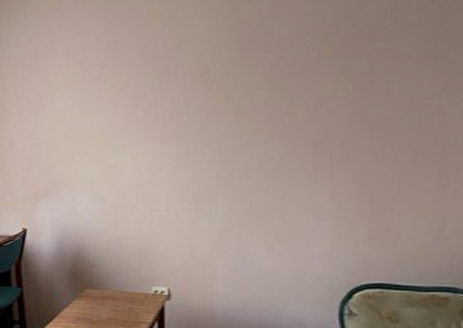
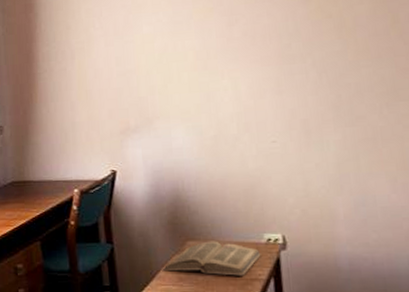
book: none [64,290,148,319] -> present [163,241,261,276]

